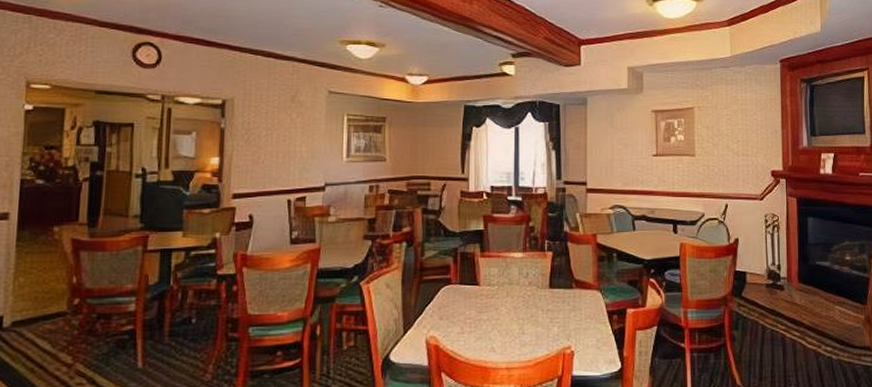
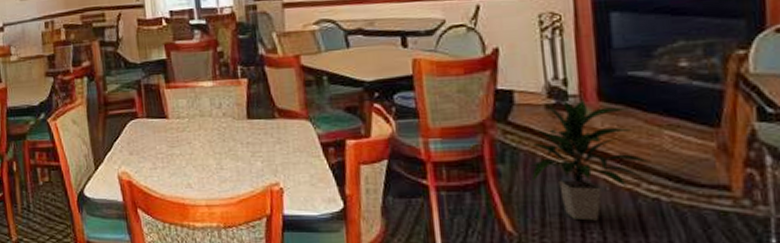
indoor plant: none [753,280,828,375] -> present [528,98,651,221]

